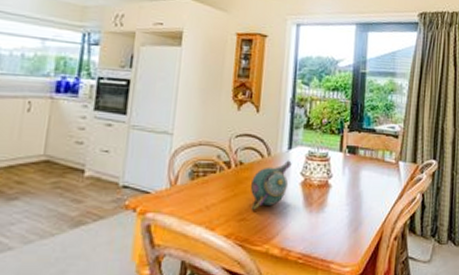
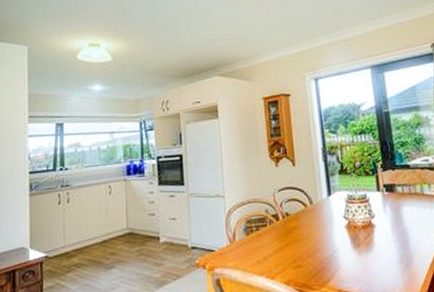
teapot: present [251,160,292,211] -> none [300,206,334,258]

